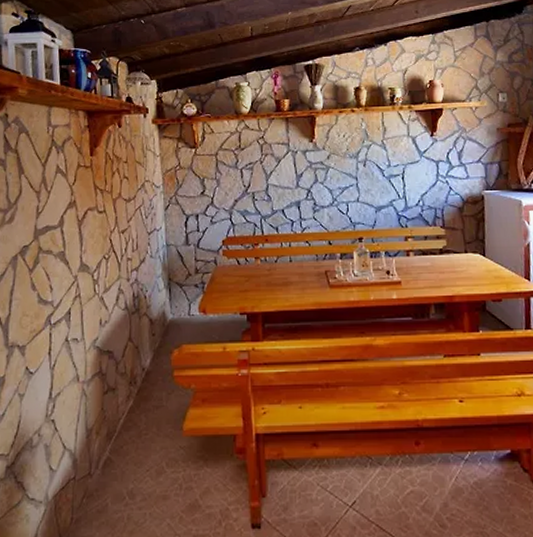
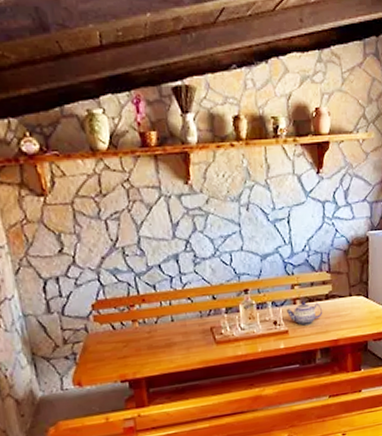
teapot: none [400,253,437,278] -> present [287,301,323,326]

